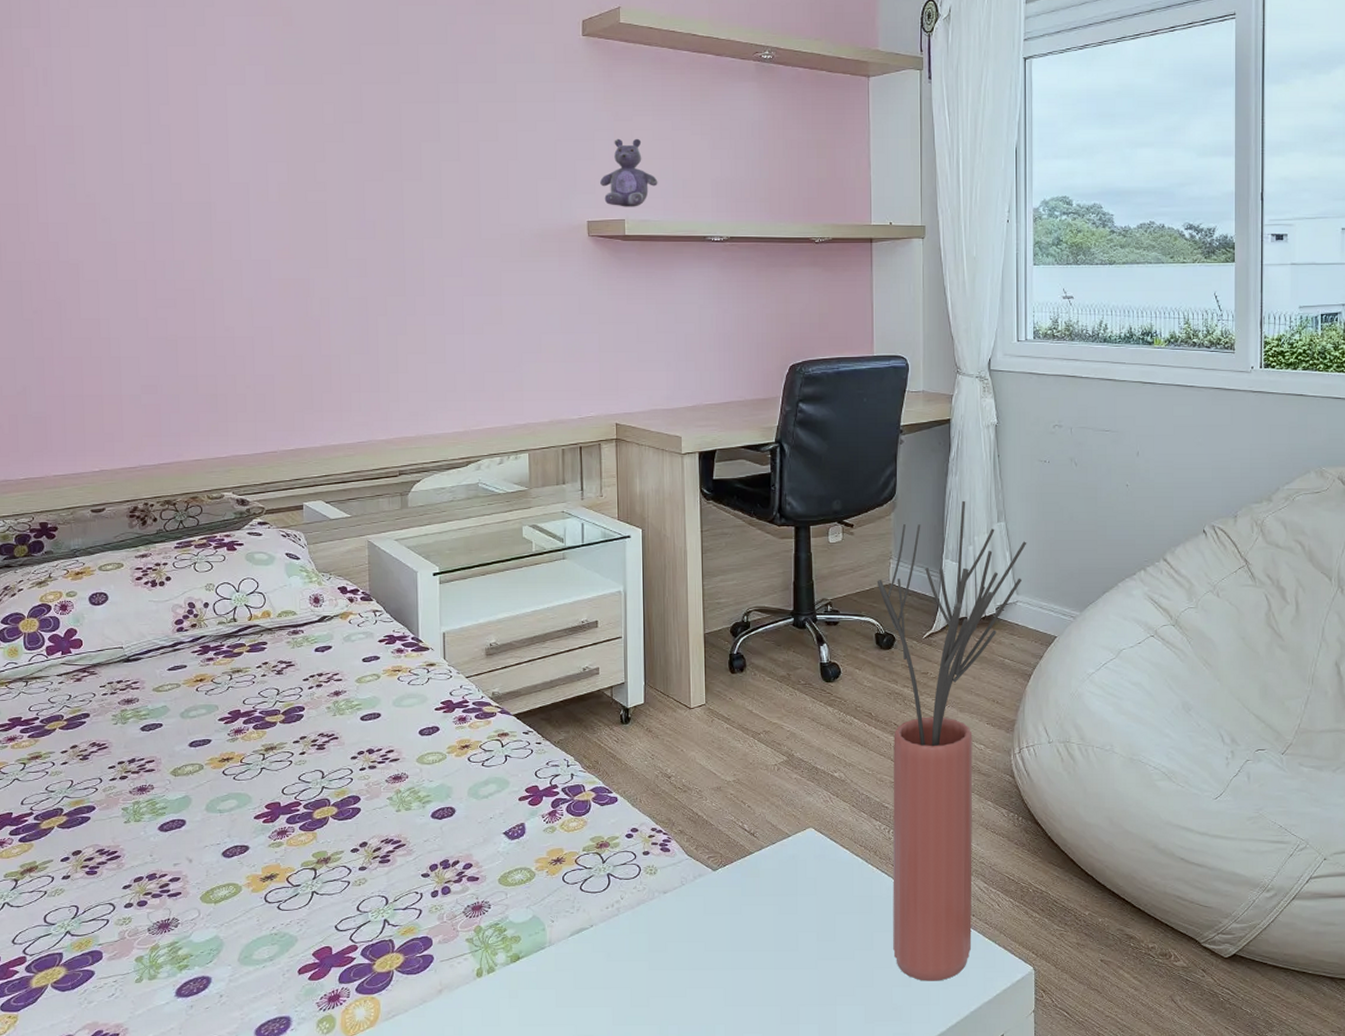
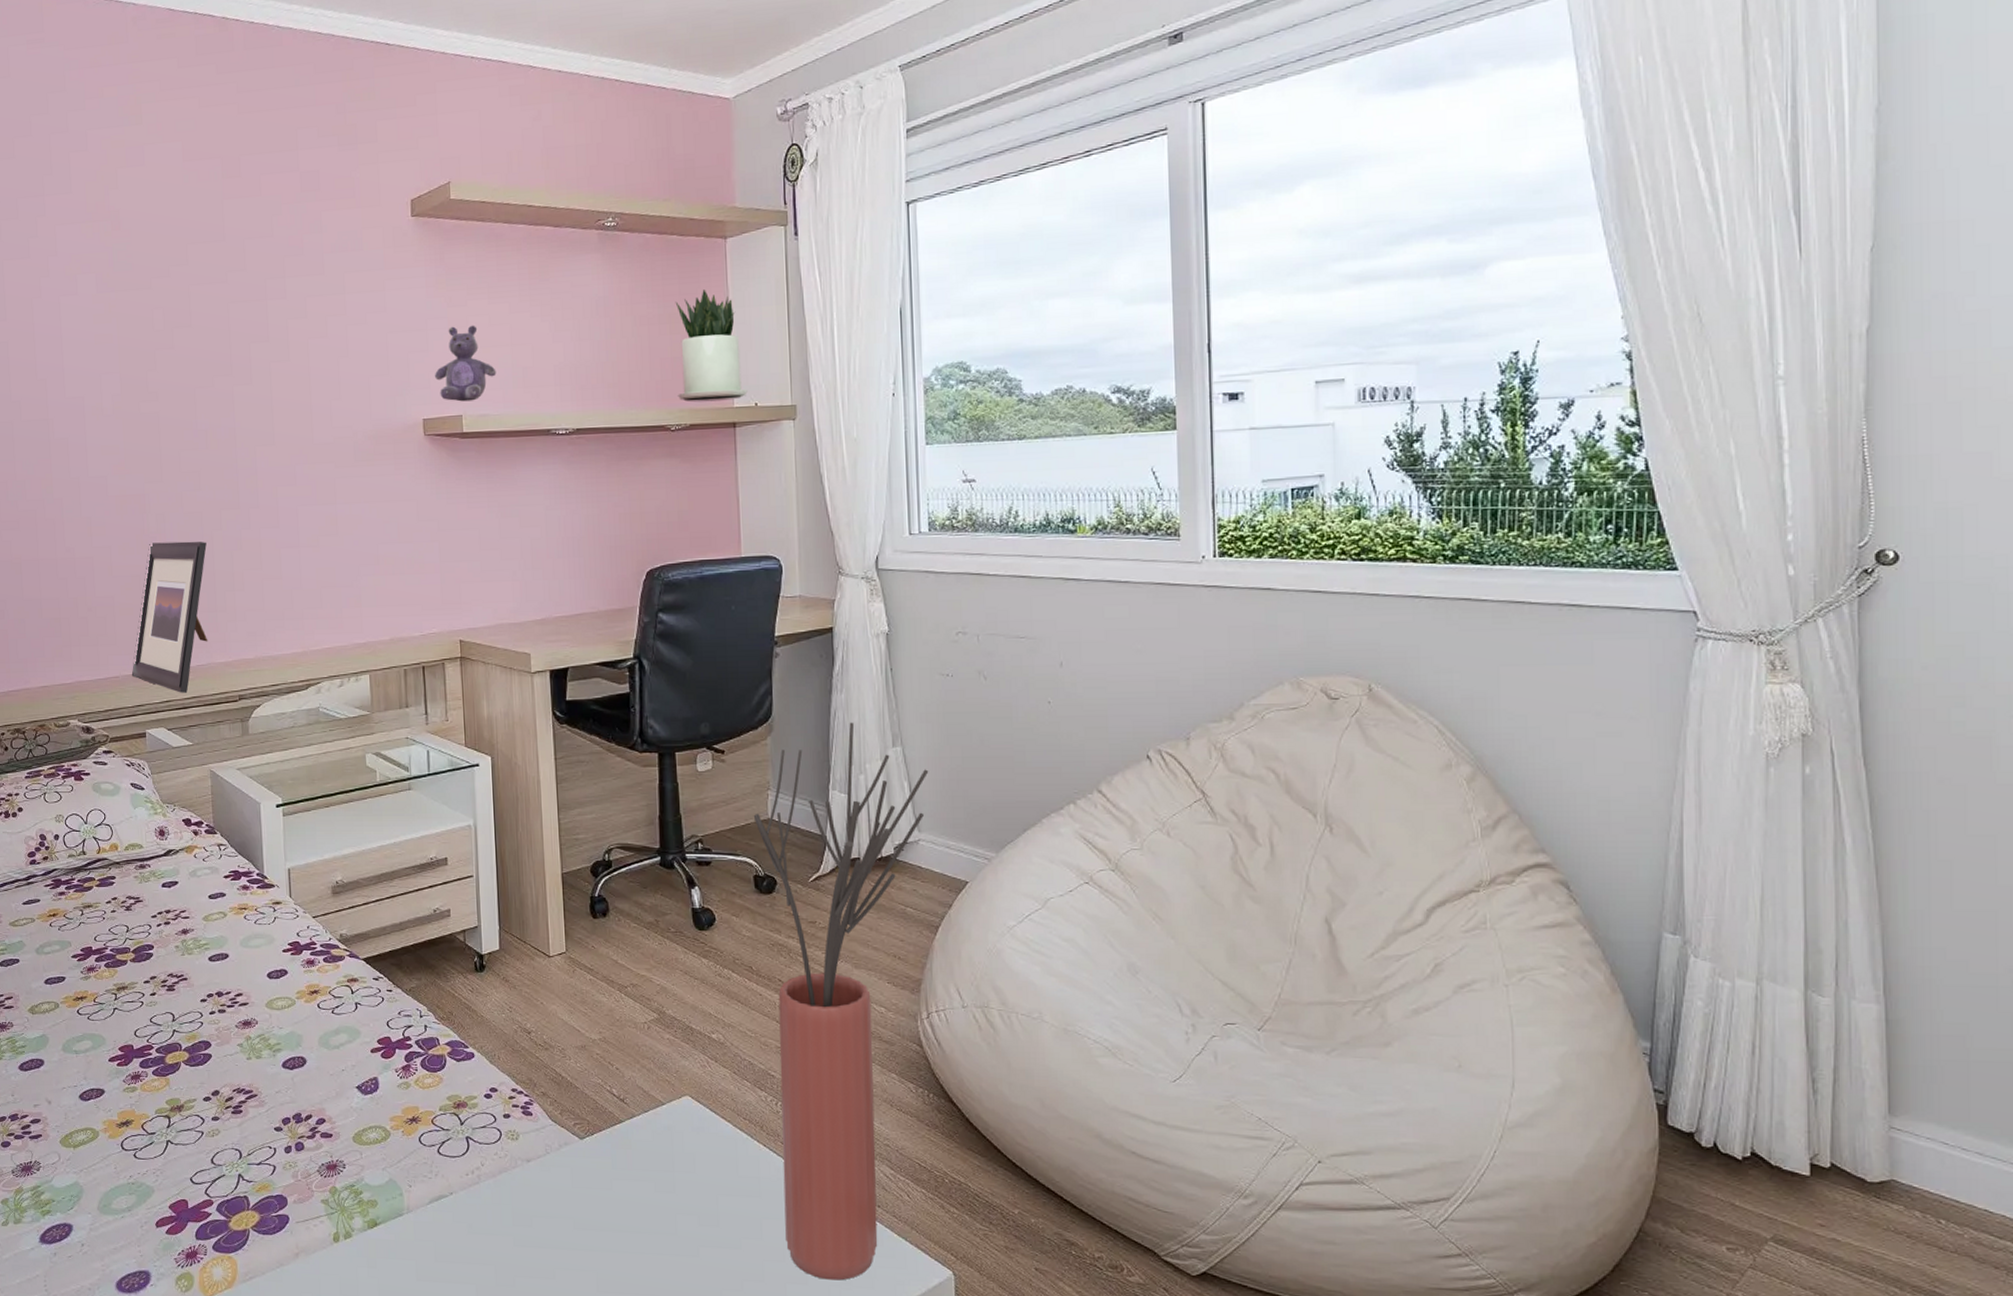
picture frame: none [290,325,371,468] -> present [131,541,208,693]
planter: none [822,121,885,219] -> present [675,290,749,403]

